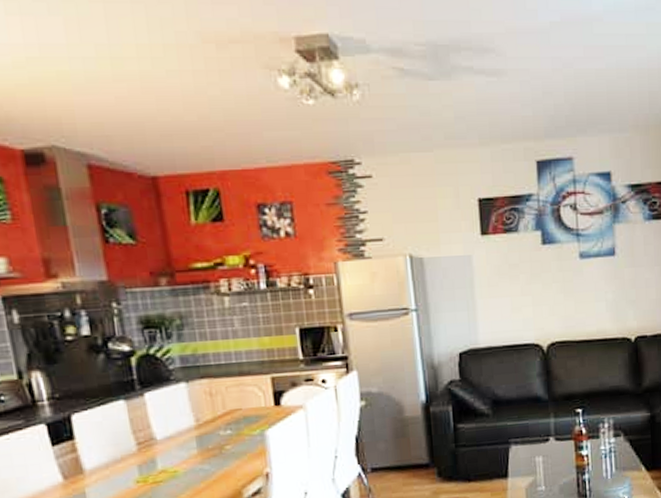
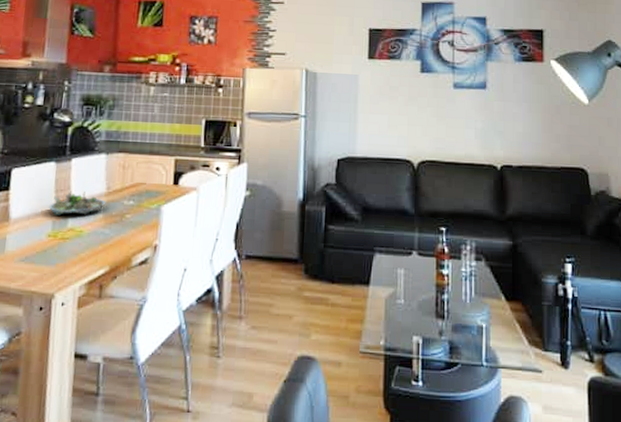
succulent planter: none [129,428,199,459] -> present [49,191,106,215]

